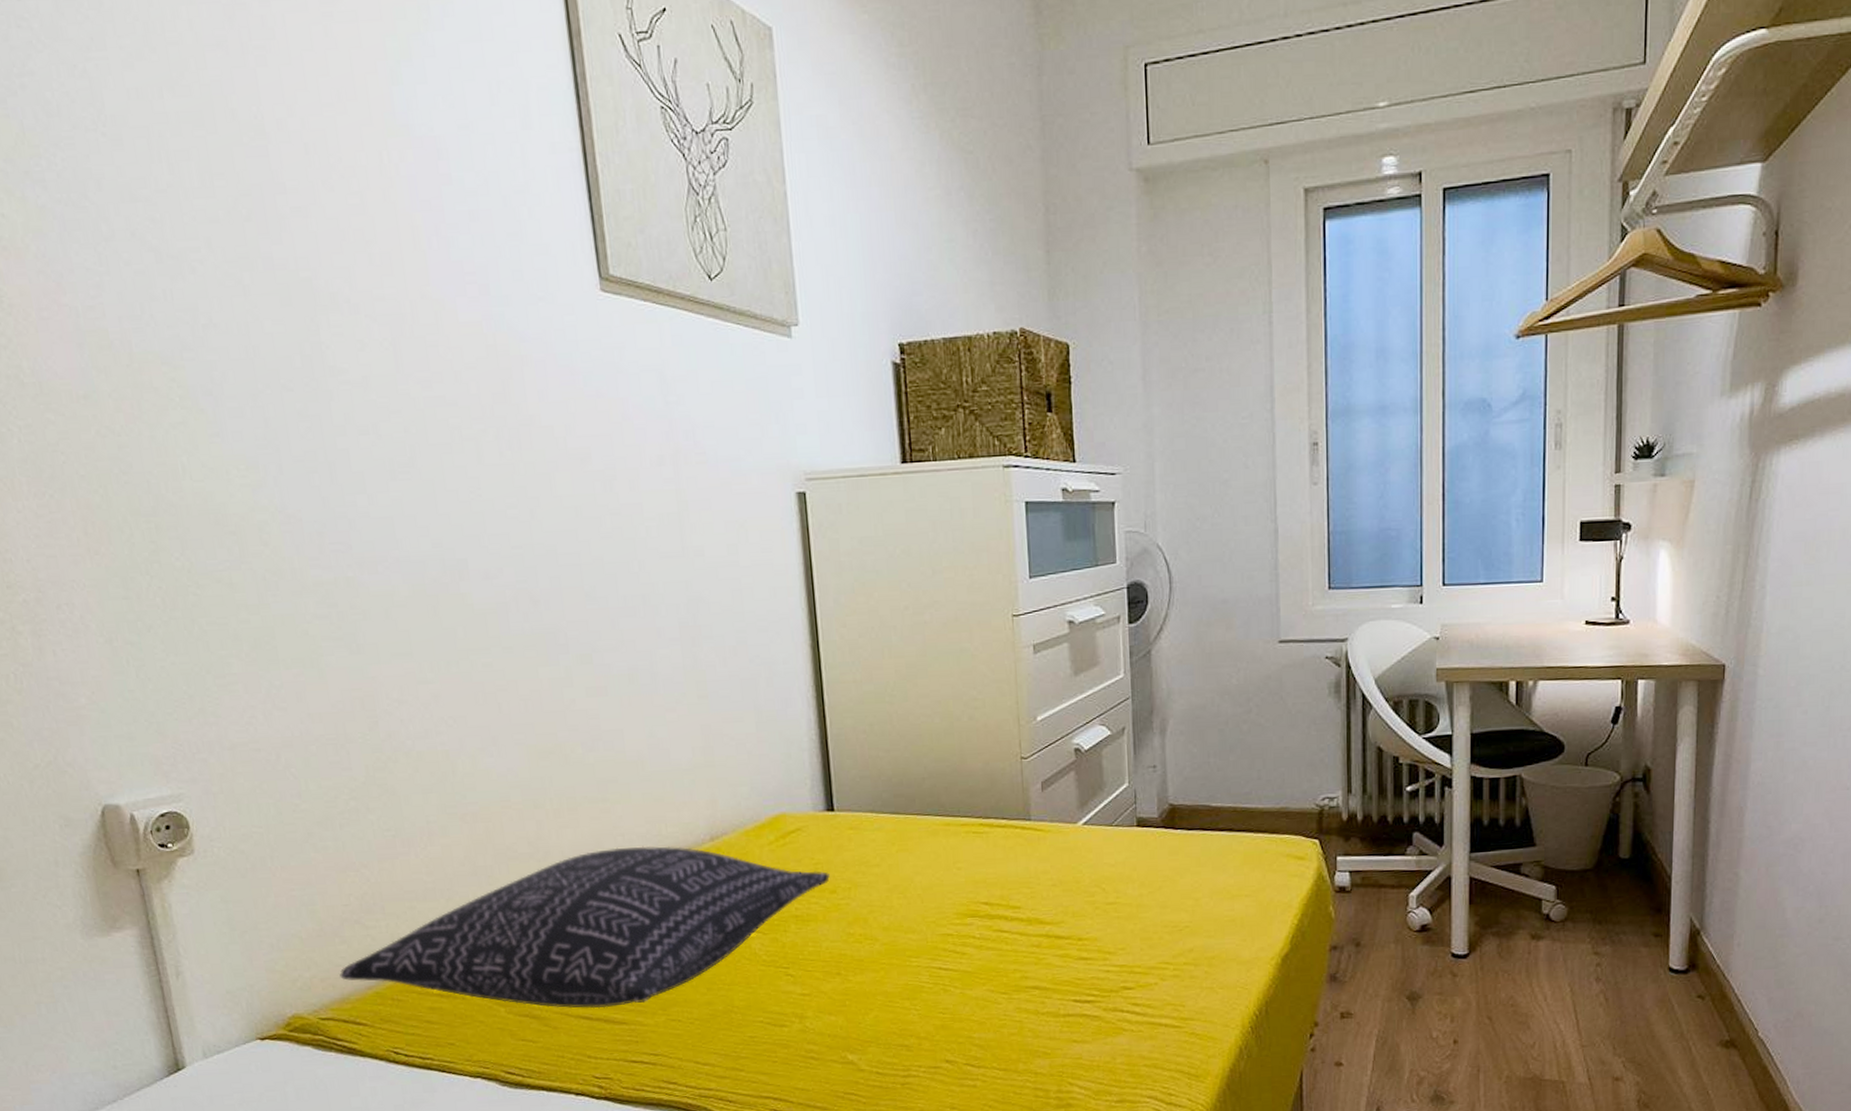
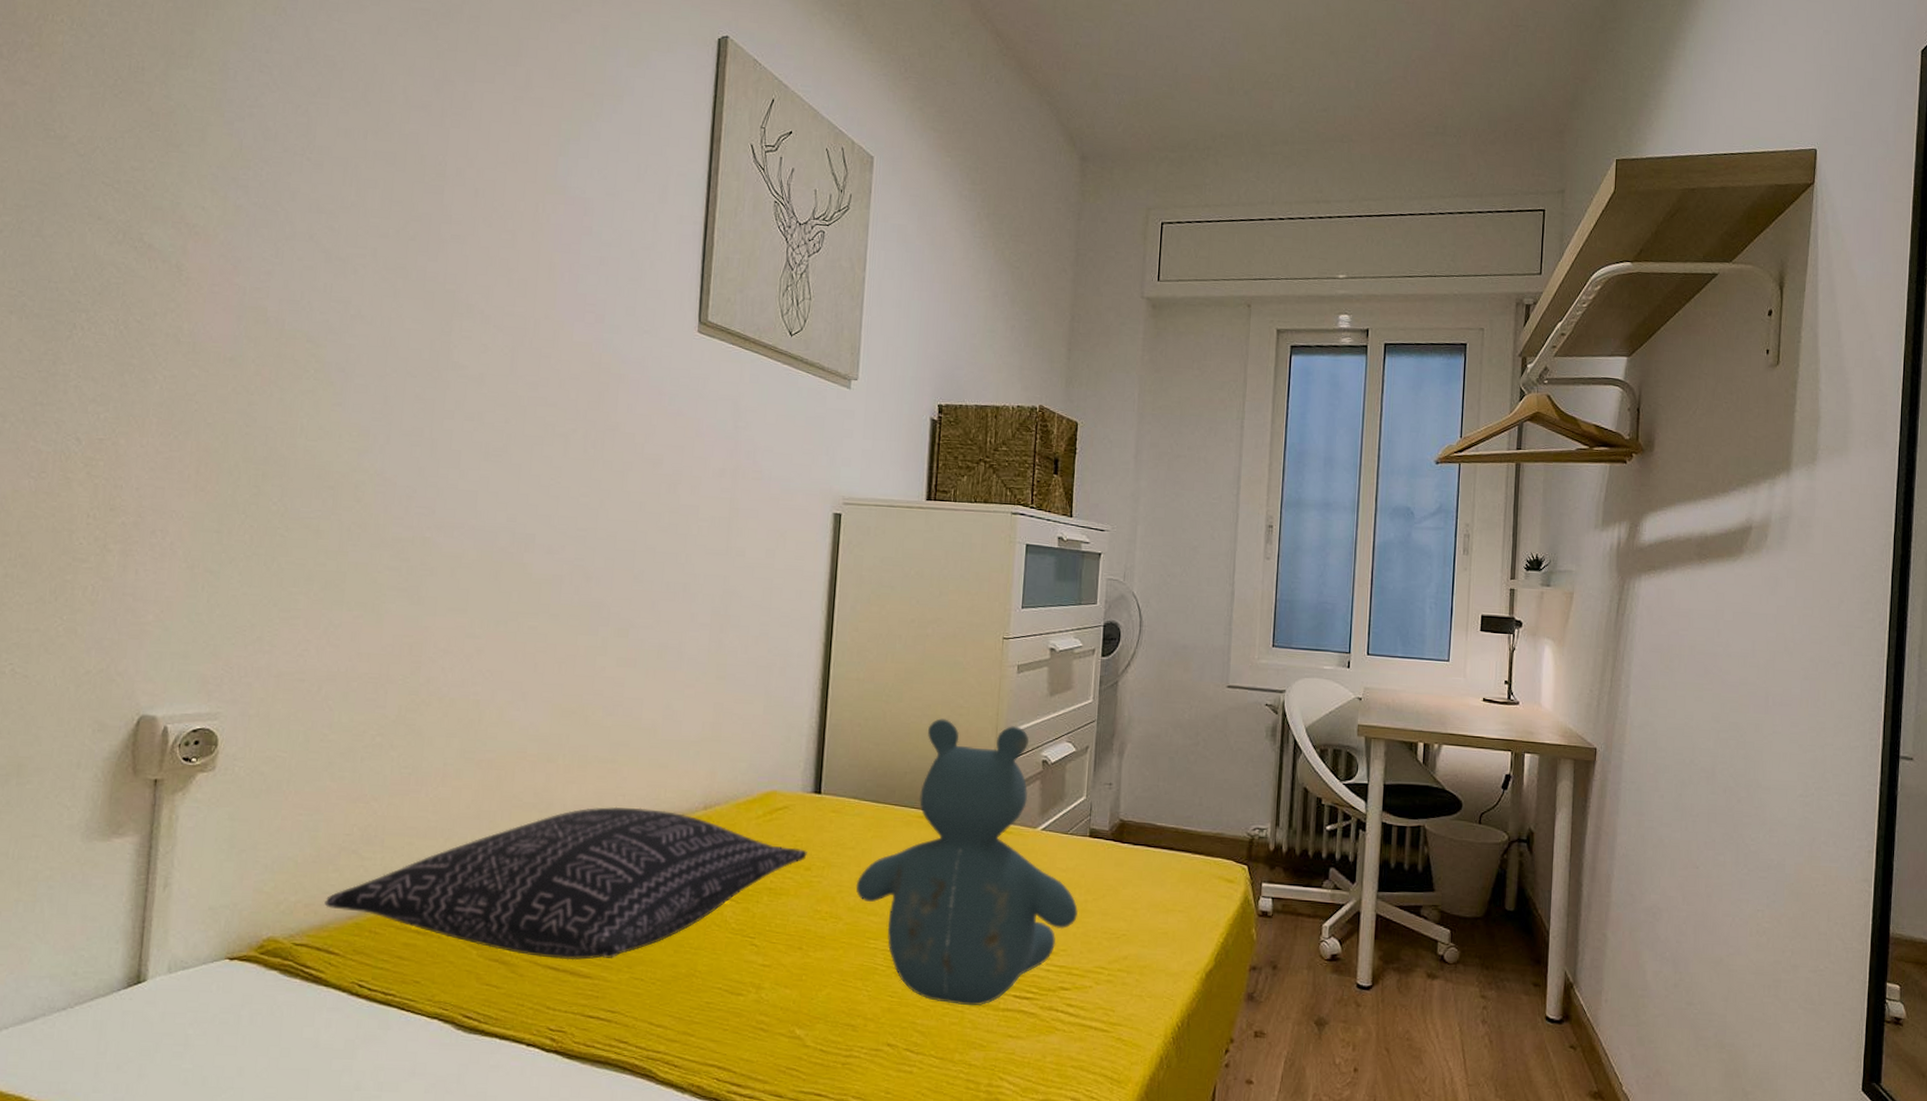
teddy bear: none [887,713,1133,1015] -> present [855,718,1078,1007]

